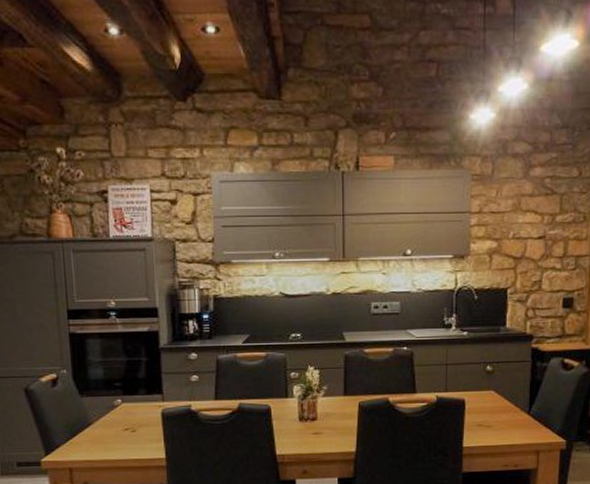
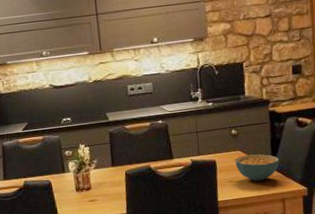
cereal bowl: none [487,396,538,428] -> present [235,154,280,181]

